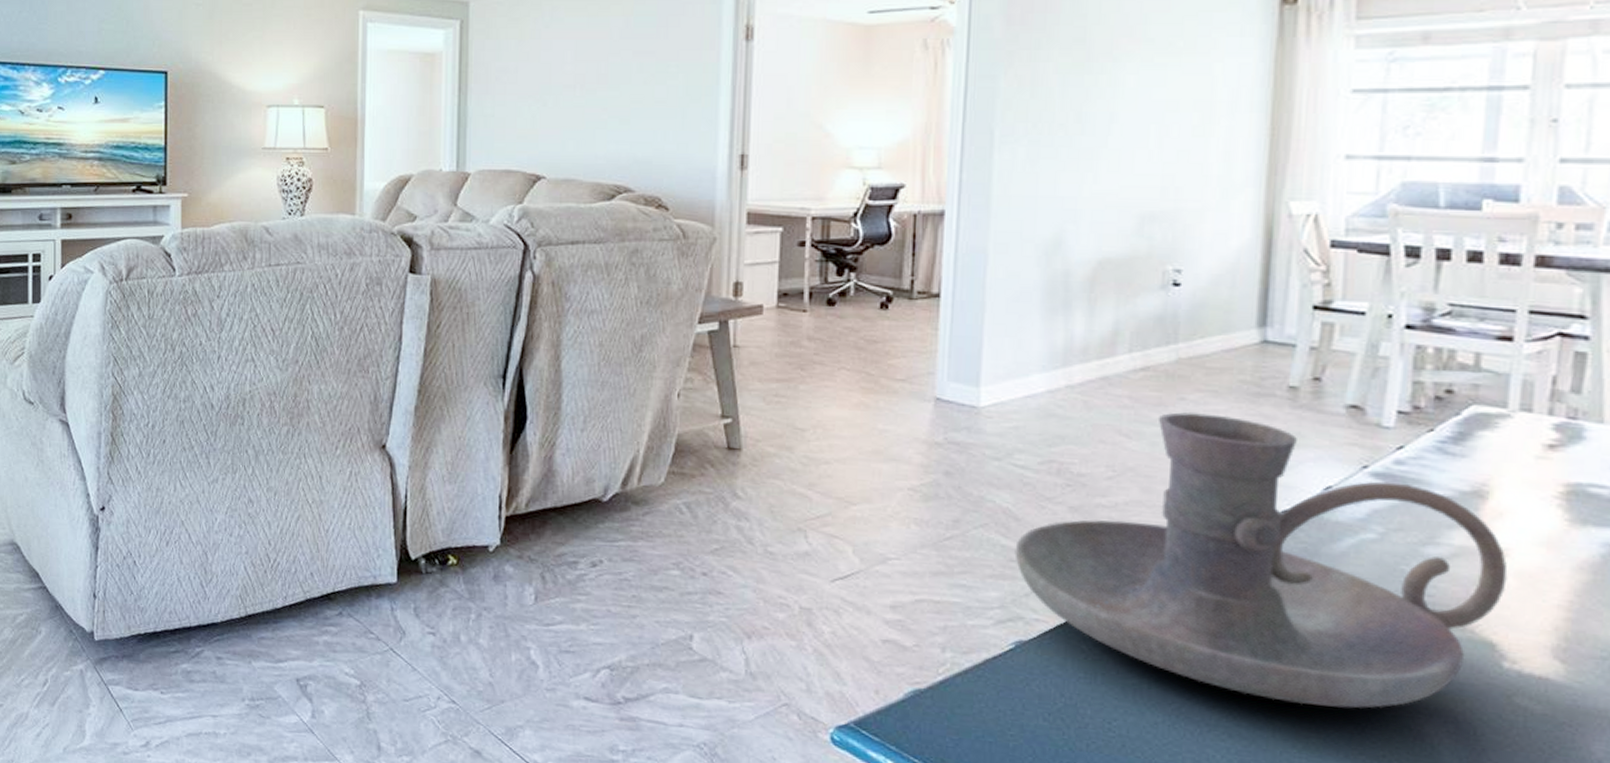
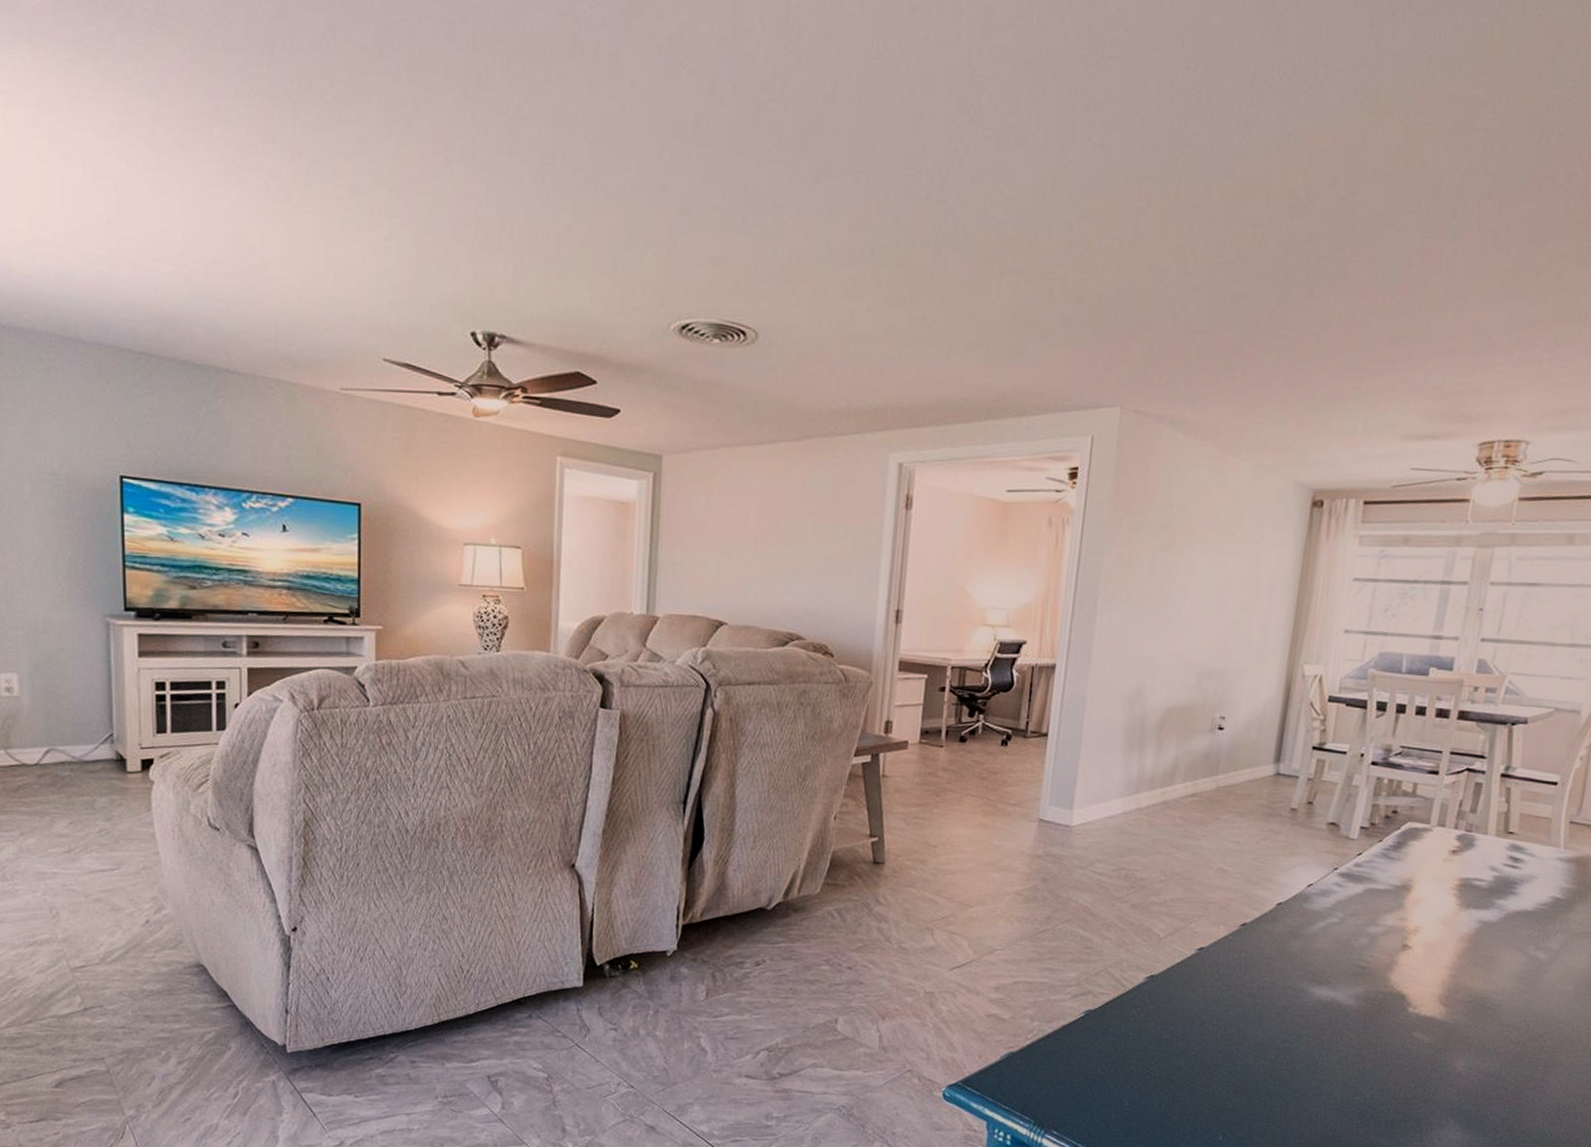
candle holder: present [1014,411,1508,709] -> none [1089,828,1418,1047]

